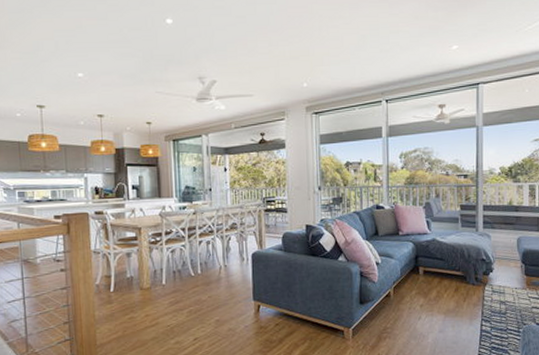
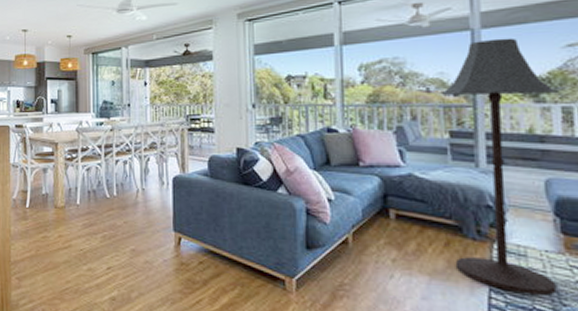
floor lamp: none [457,134,526,320] -> present [442,38,557,296]

